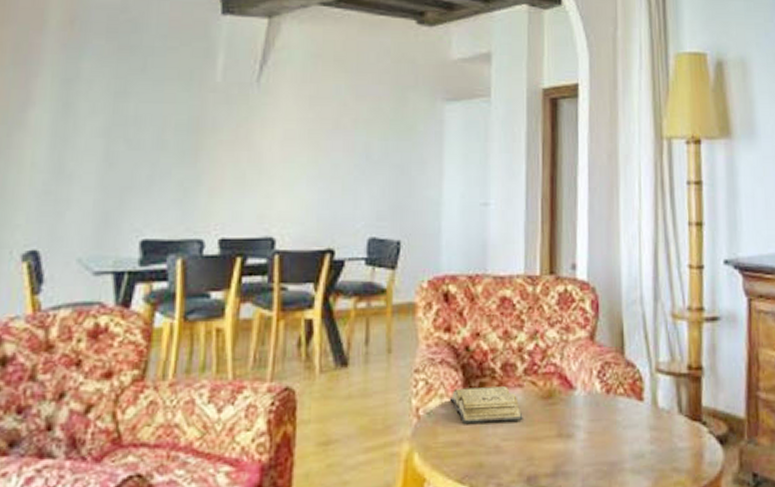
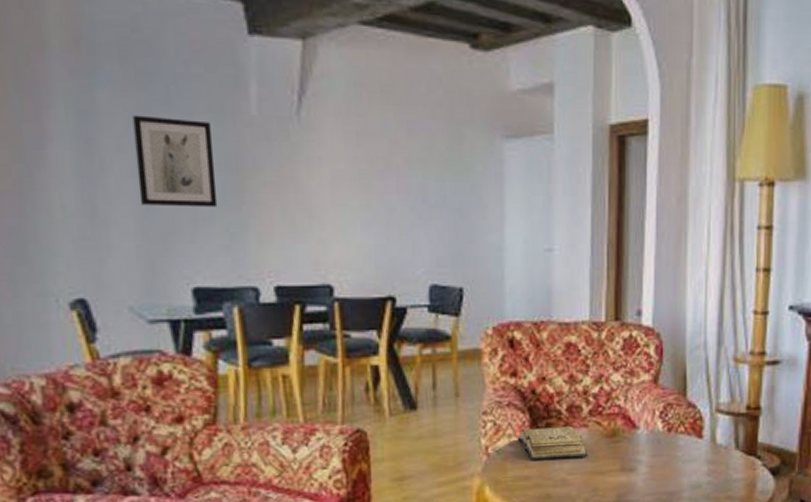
wall art: none [104,82,178,164] -> present [132,115,218,208]

